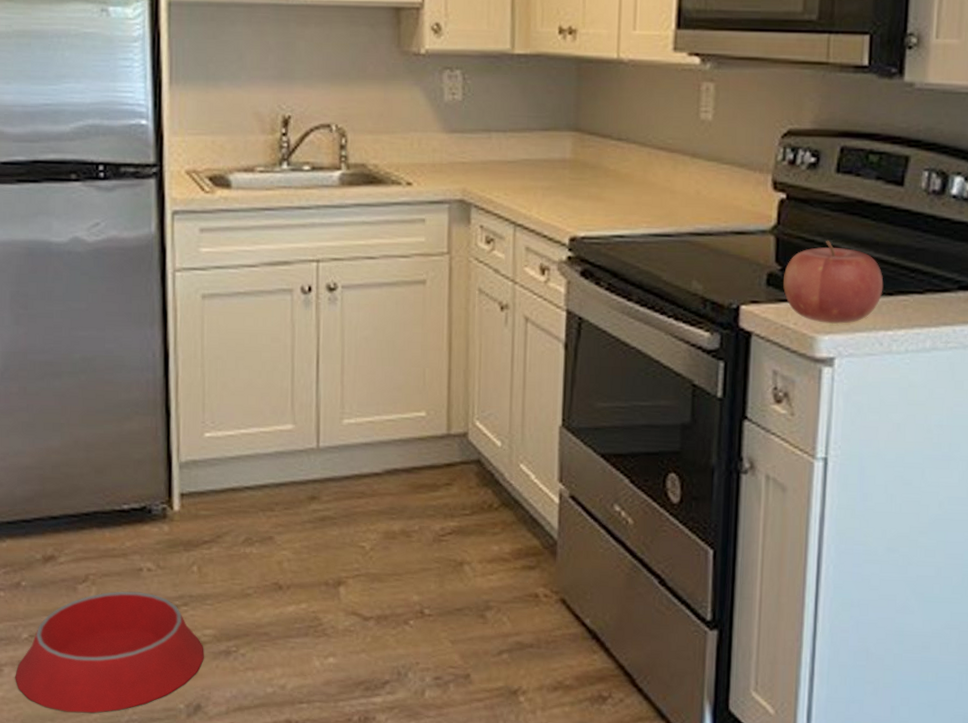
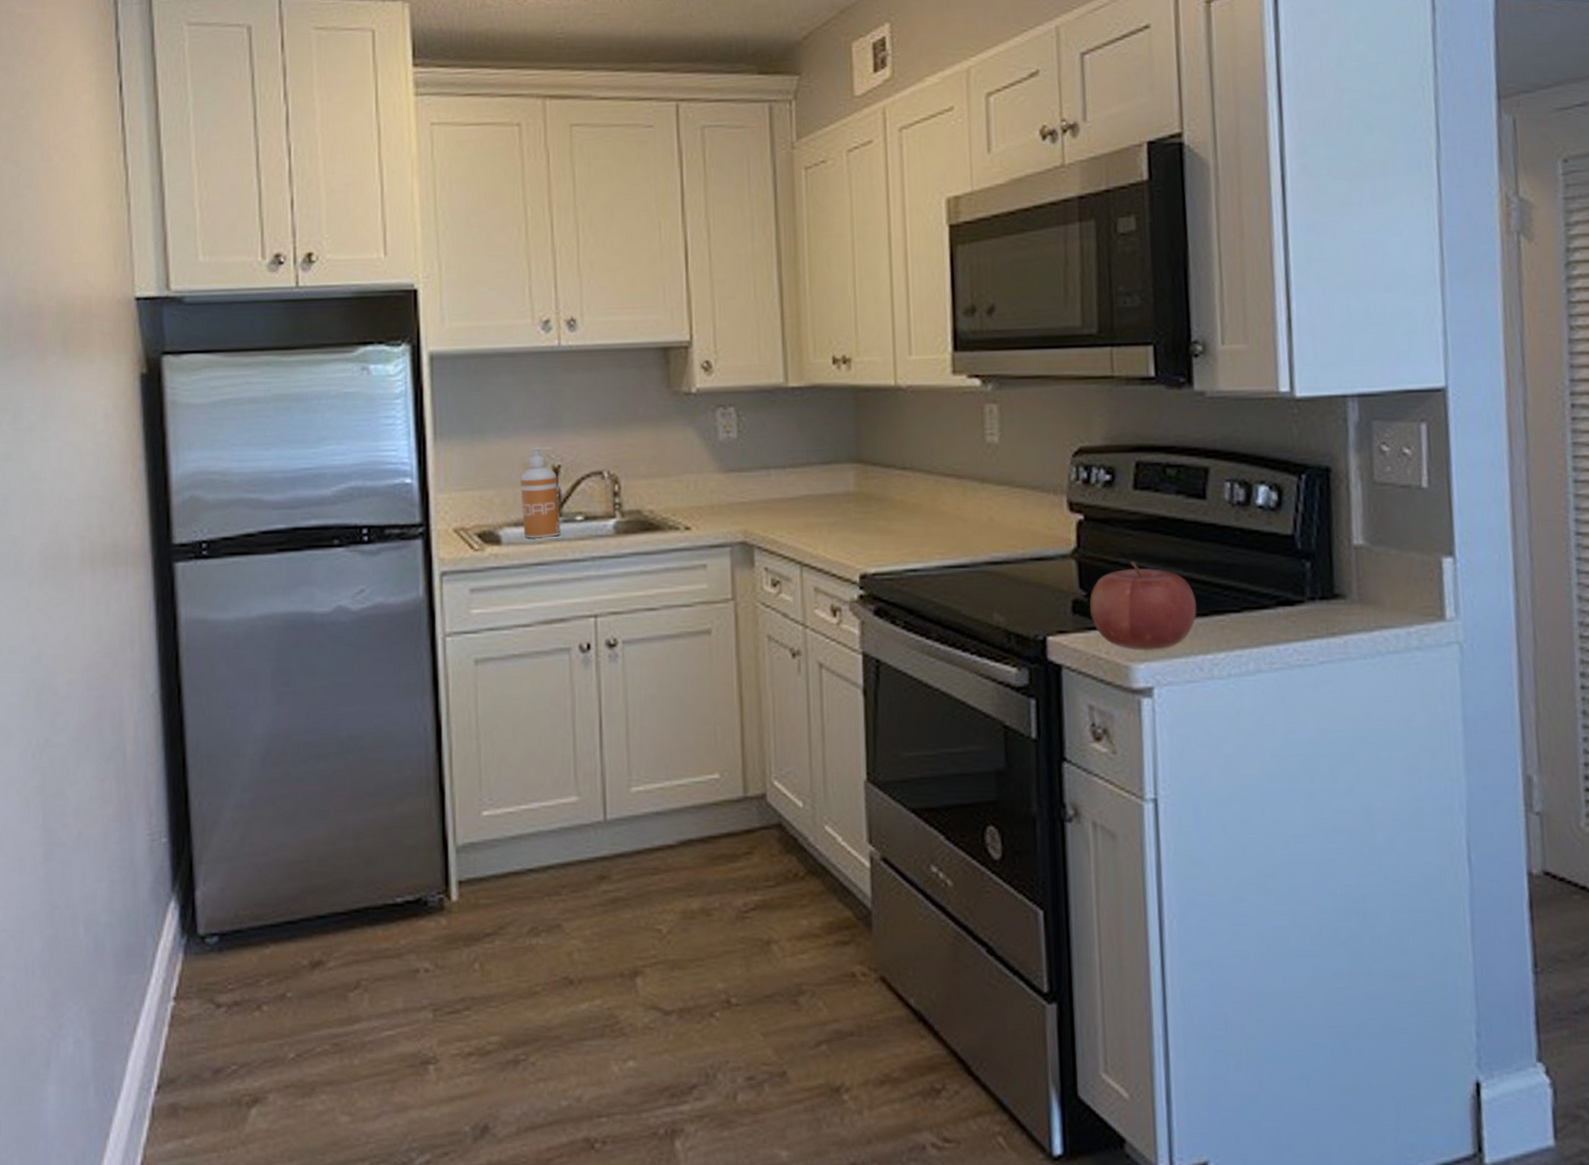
pet bowl: present [15,591,205,713] -> none [281,997,491,1143]
soap dispenser: none [251,96,288,185] -> present [520,446,561,539]

